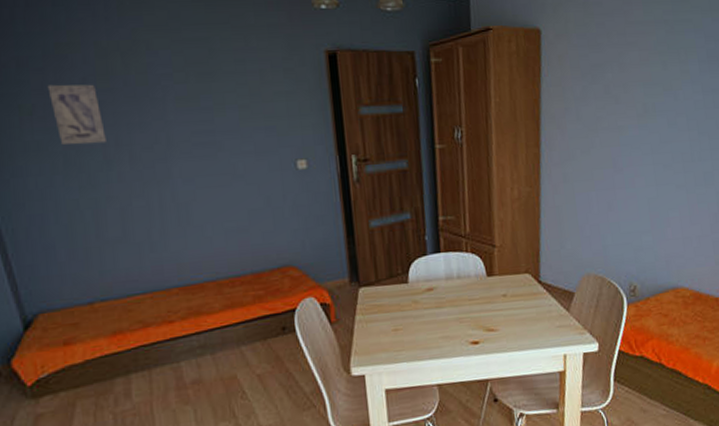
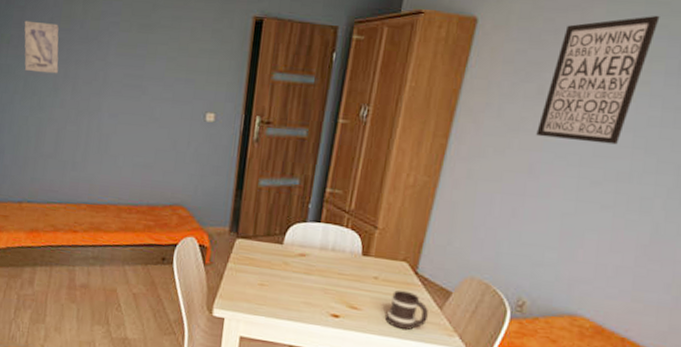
mug: none [521,301,559,340] -> present [385,290,428,331]
wall art: none [611,11,685,133] -> present [536,15,660,145]

